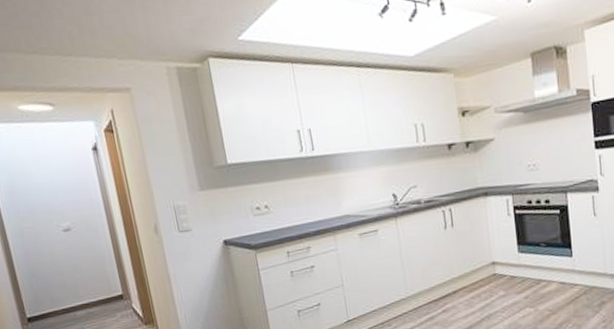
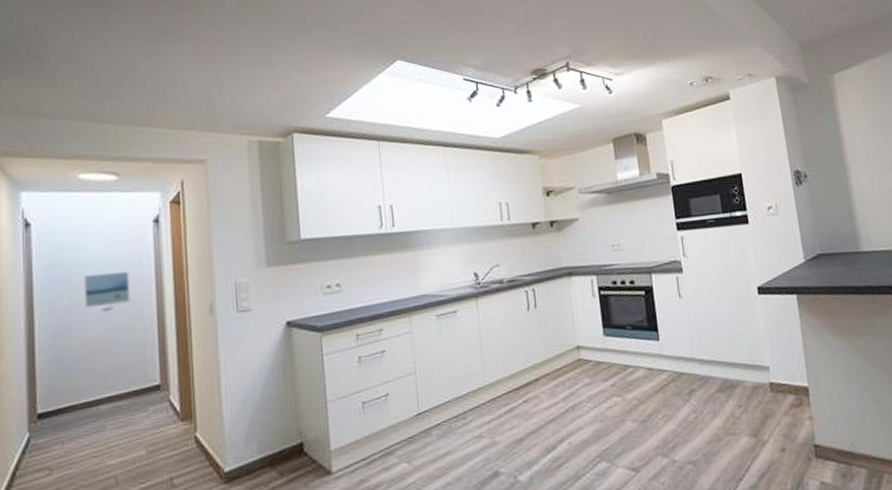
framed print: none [42,195,85,229] -> present [84,271,130,308]

